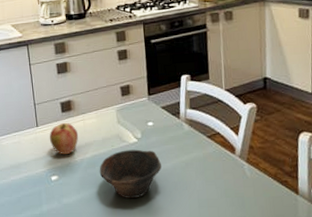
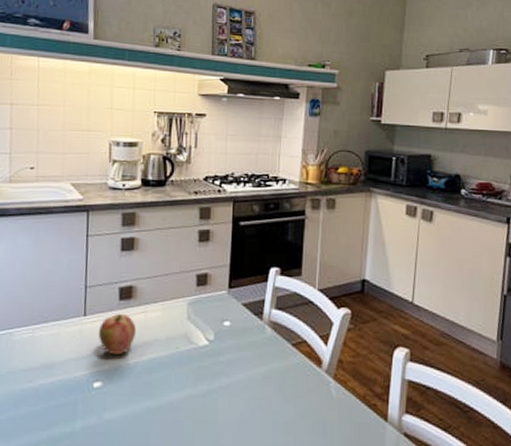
bowl: present [99,149,162,198] -> none [156,354,234,416]

